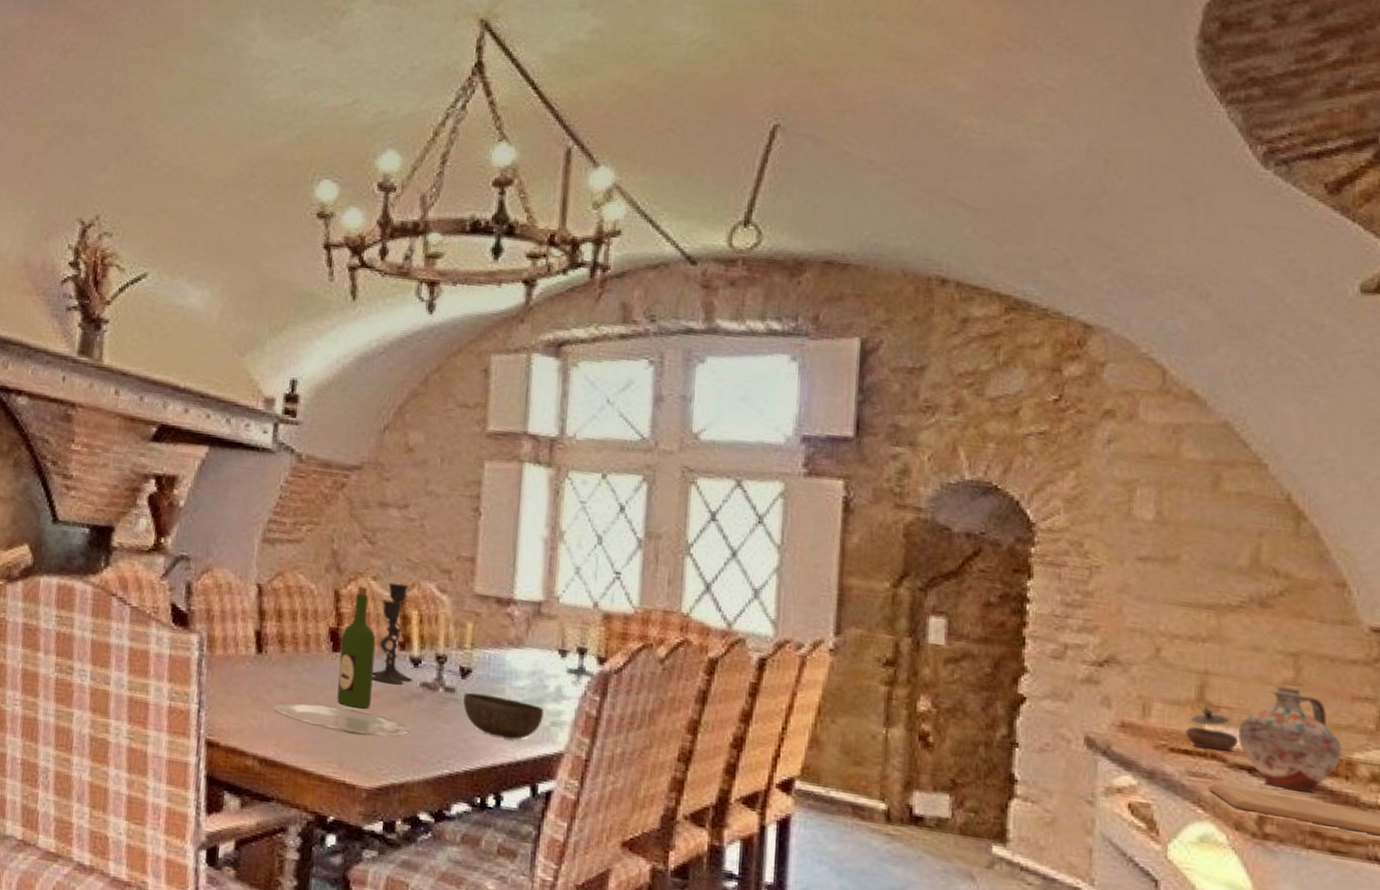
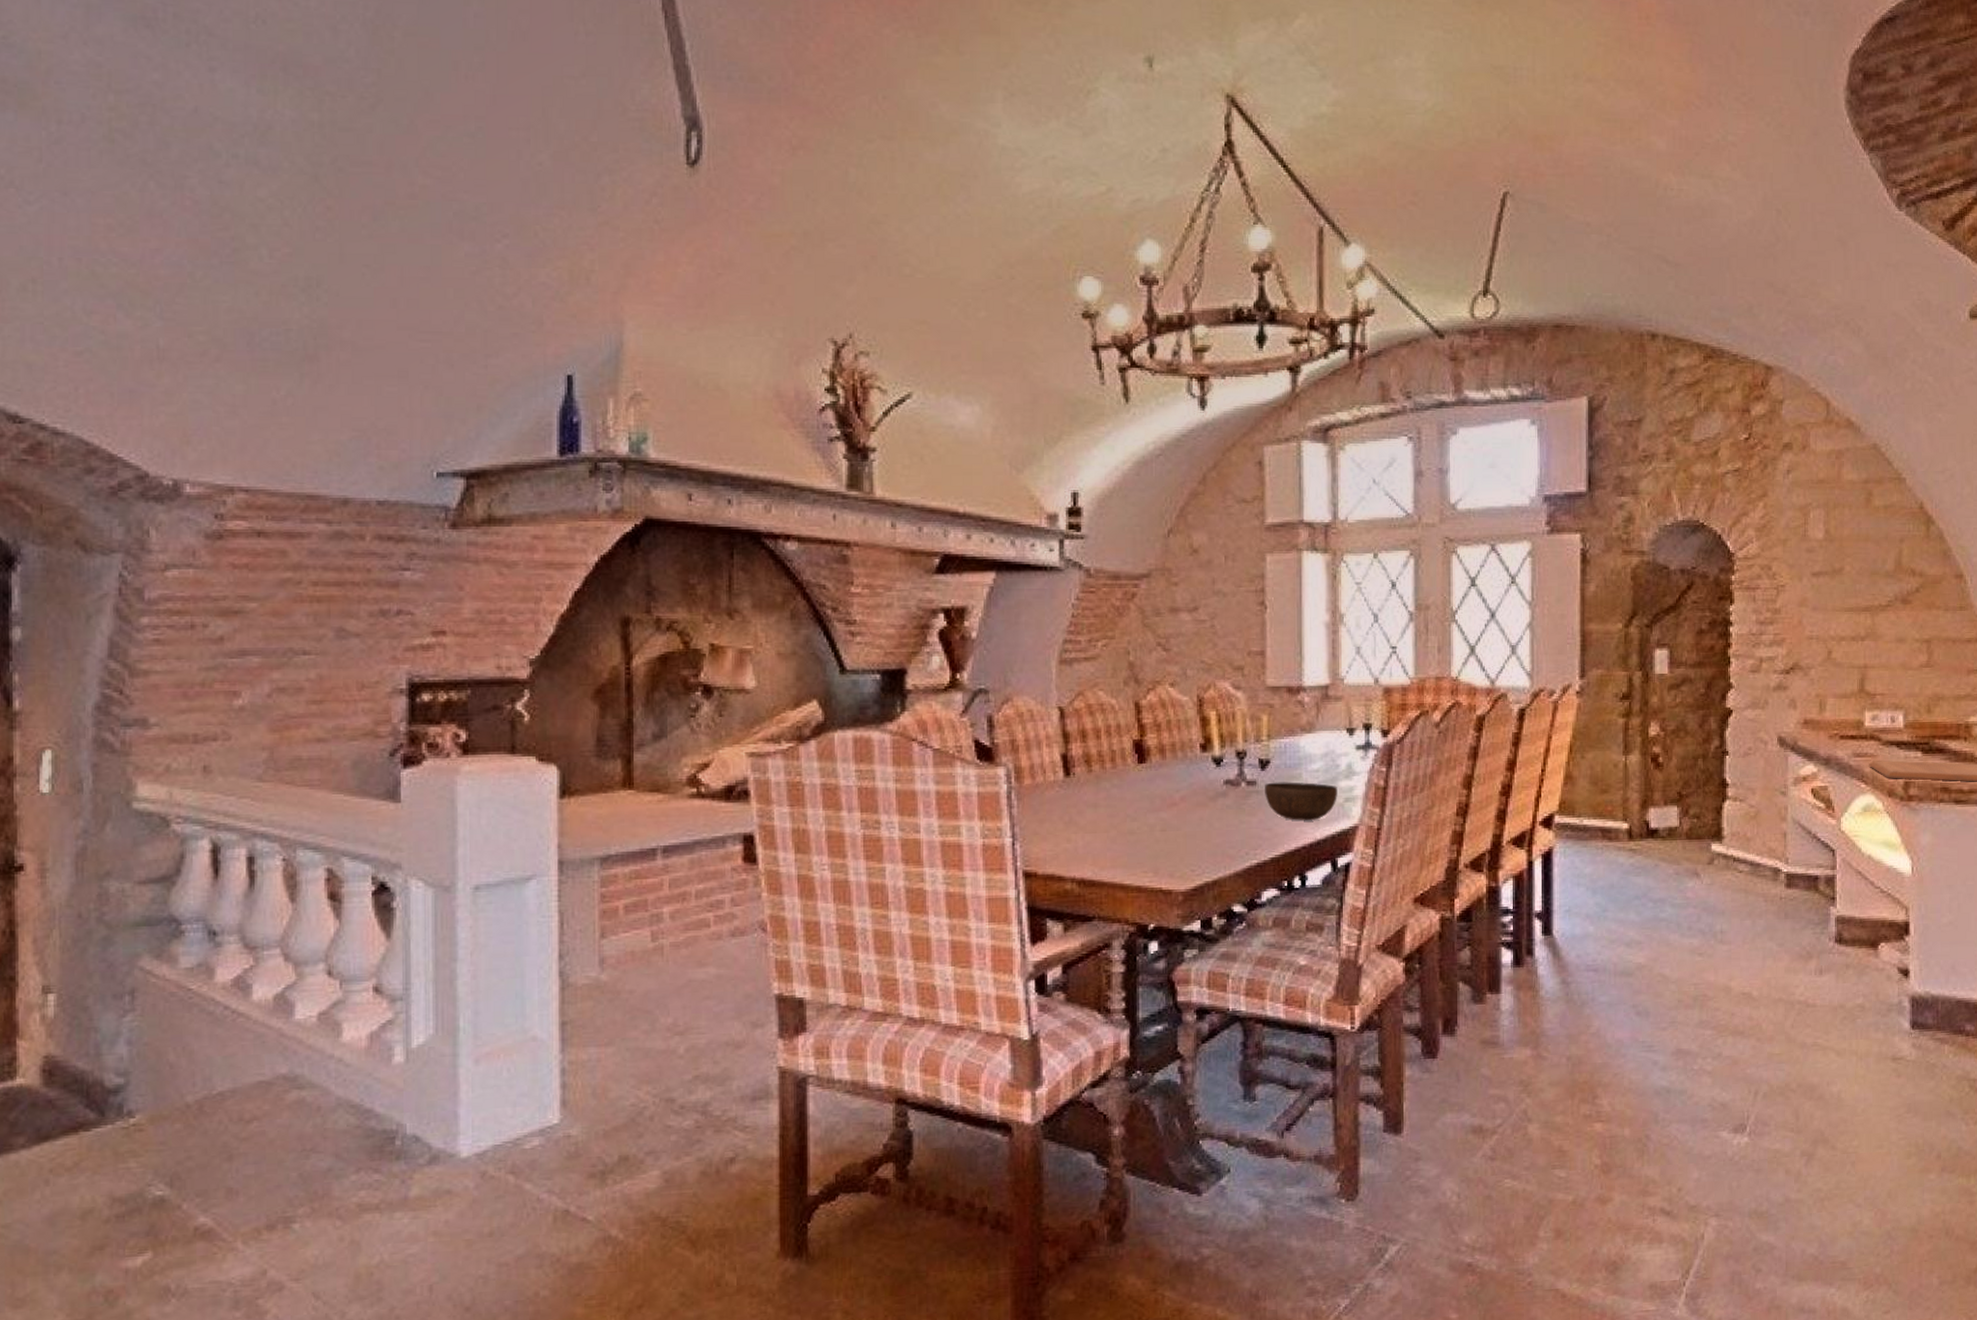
plate: present [274,702,411,737] -> none [1087,817,1219,841]
wine bottle: present [337,586,376,709] -> none [1146,695,1179,815]
candlestick: present [371,582,412,685] -> none [1178,686,1216,787]
cooking pot: present [1186,706,1239,752] -> none [1851,696,1889,732]
ceramic jug: present [1237,686,1343,793] -> none [1888,669,1962,756]

